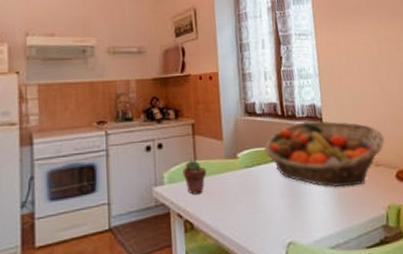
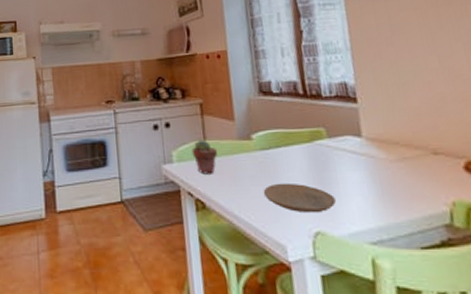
plate: none [246,198,305,225] -> present [263,183,336,213]
fruit basket: present [264,120,385,188] -> none [283,100,447,177]

